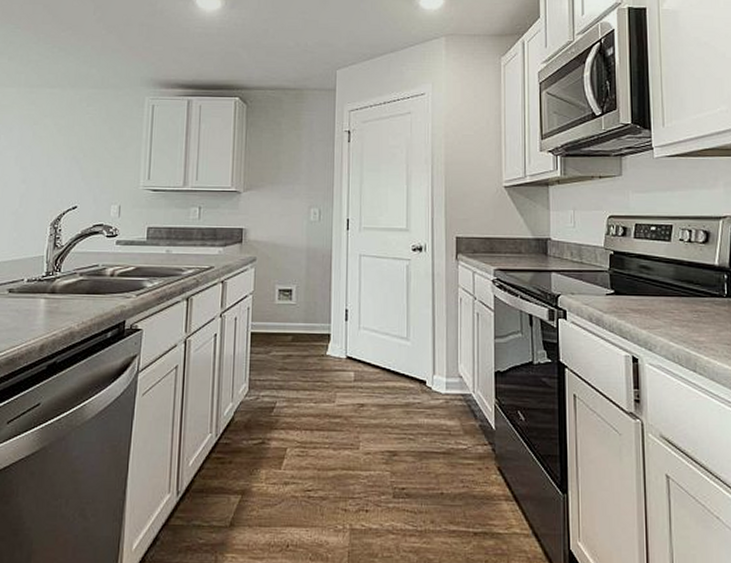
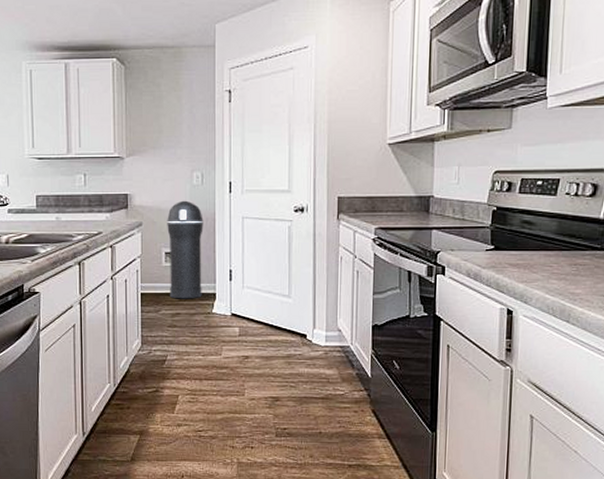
trash can: none [282,236,320,340] -> present [167,200,203,299]

